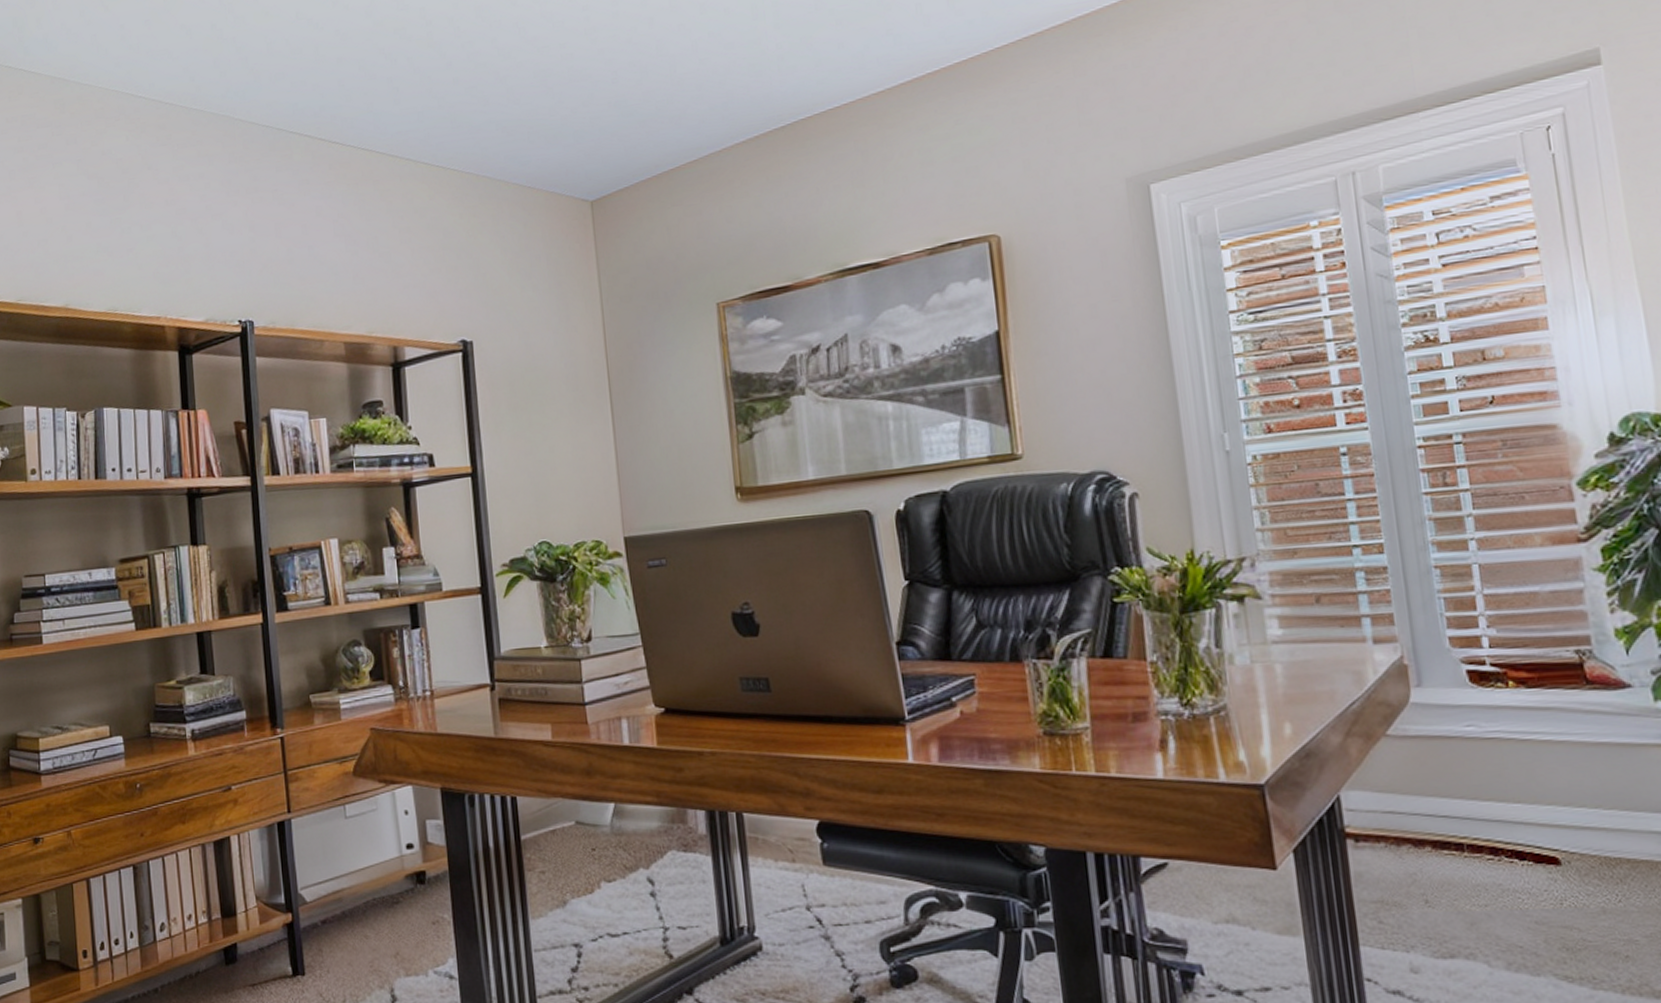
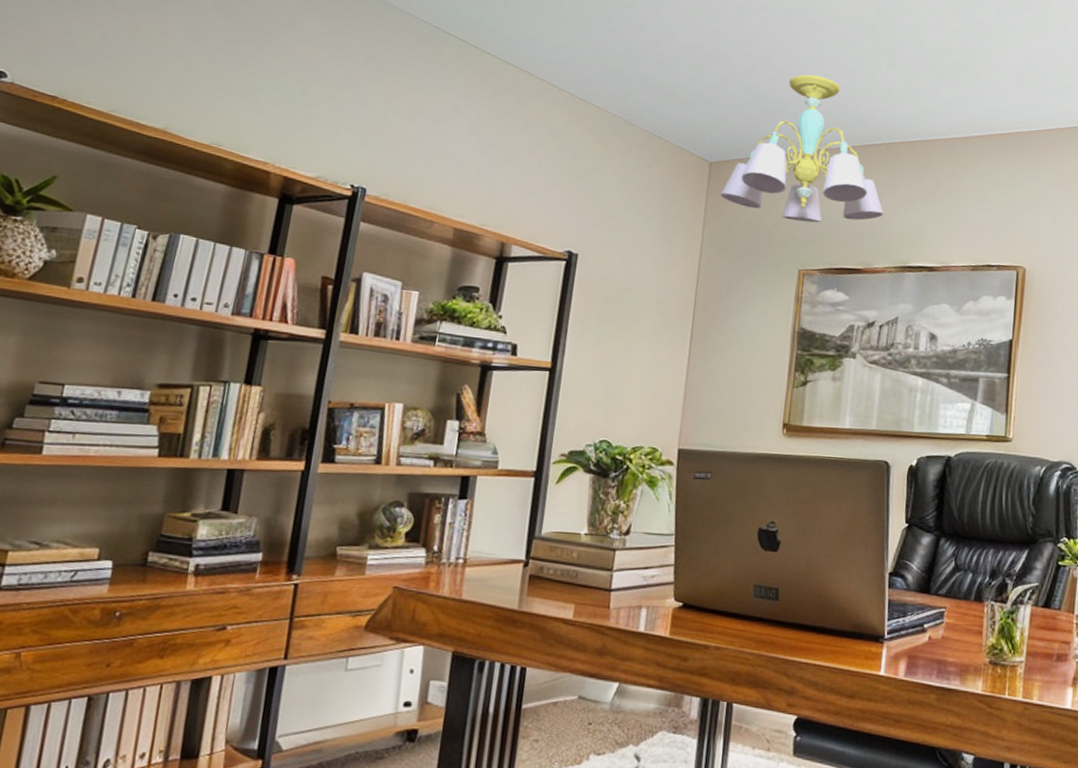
chandelier: none [609,63,805,247] -> present [720,74,884,223]

